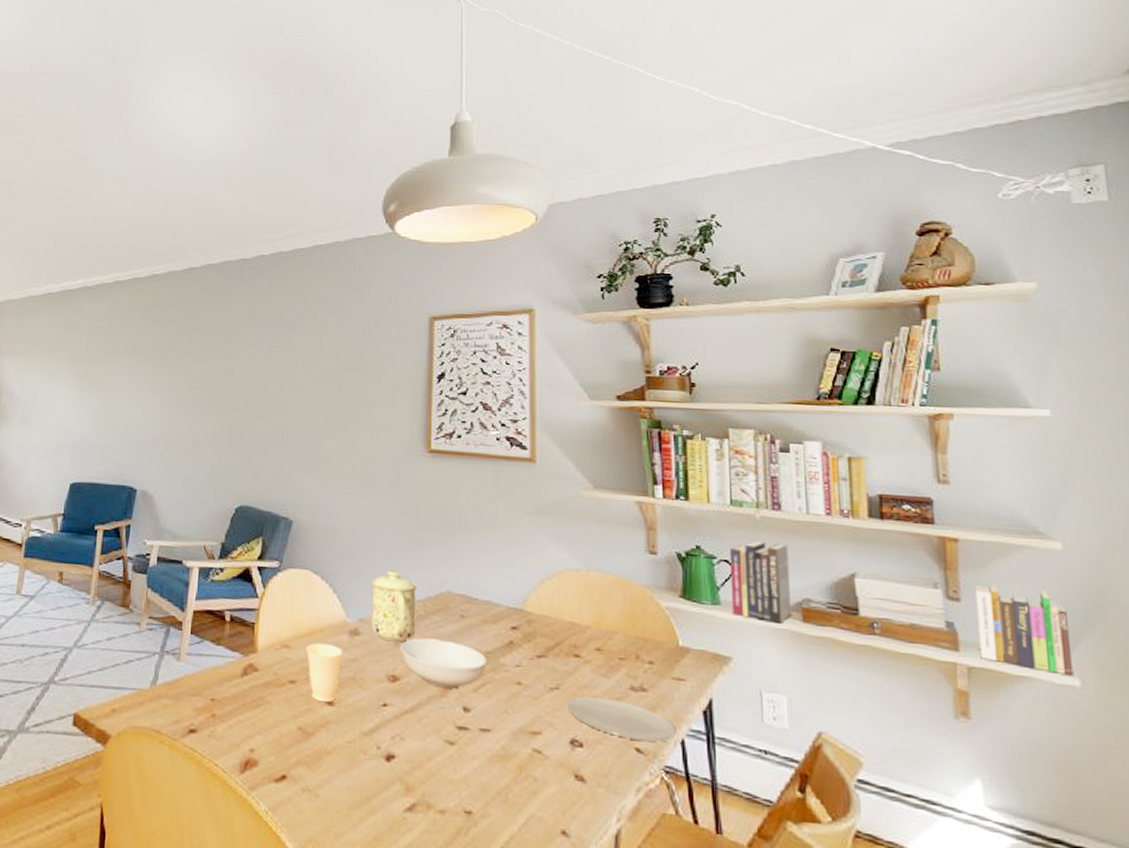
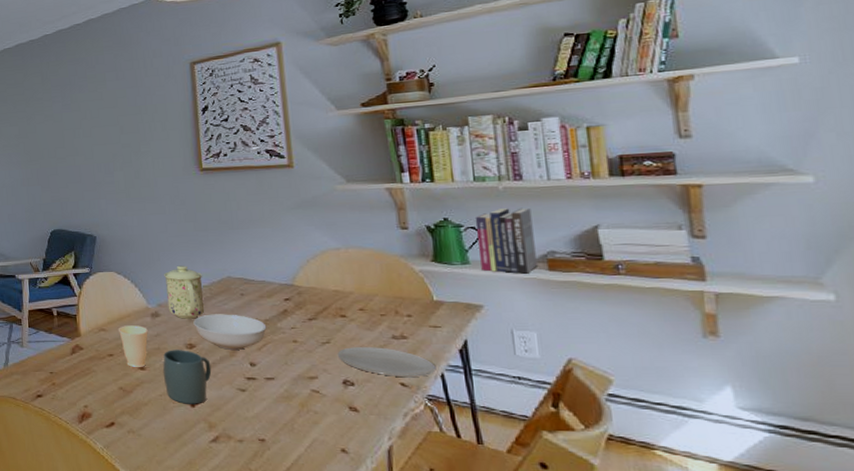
mug: none [355,681,416,758] -> present [162,350,212,404]
books: present [975,584,1074,676] -> none [721,220,828,292]

